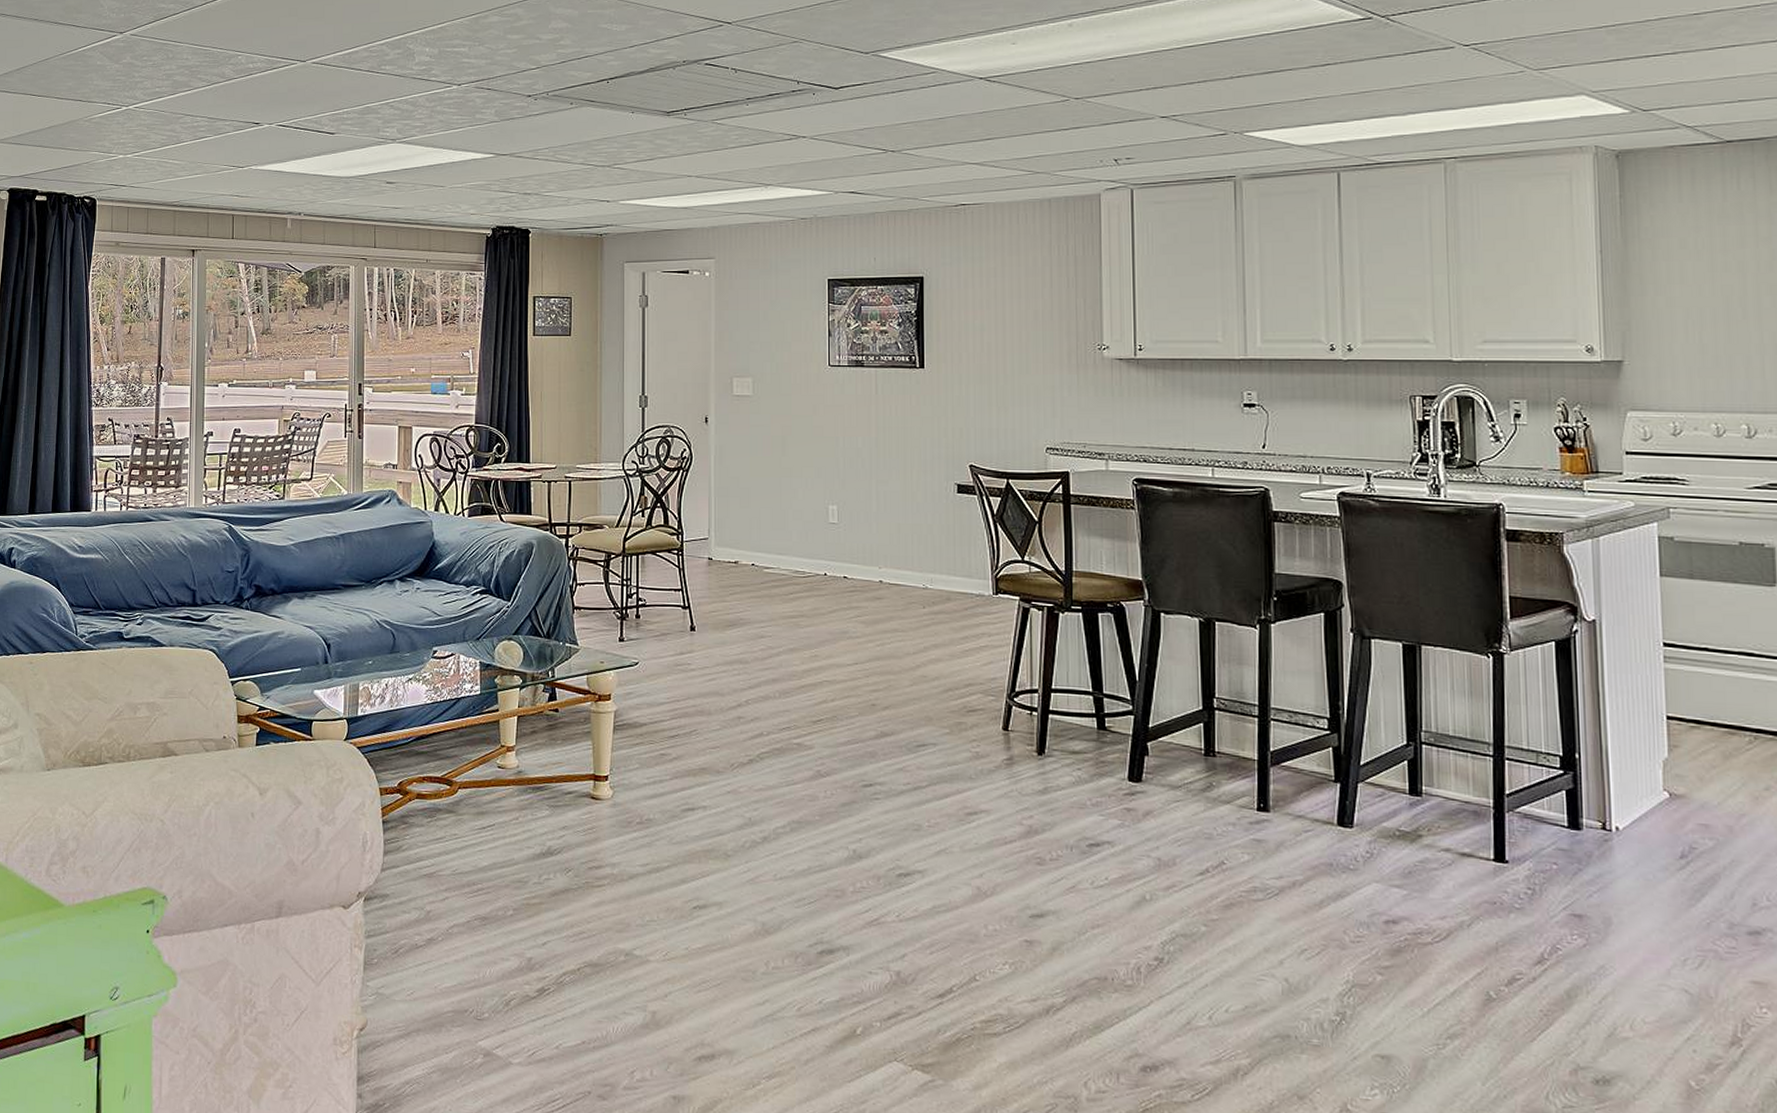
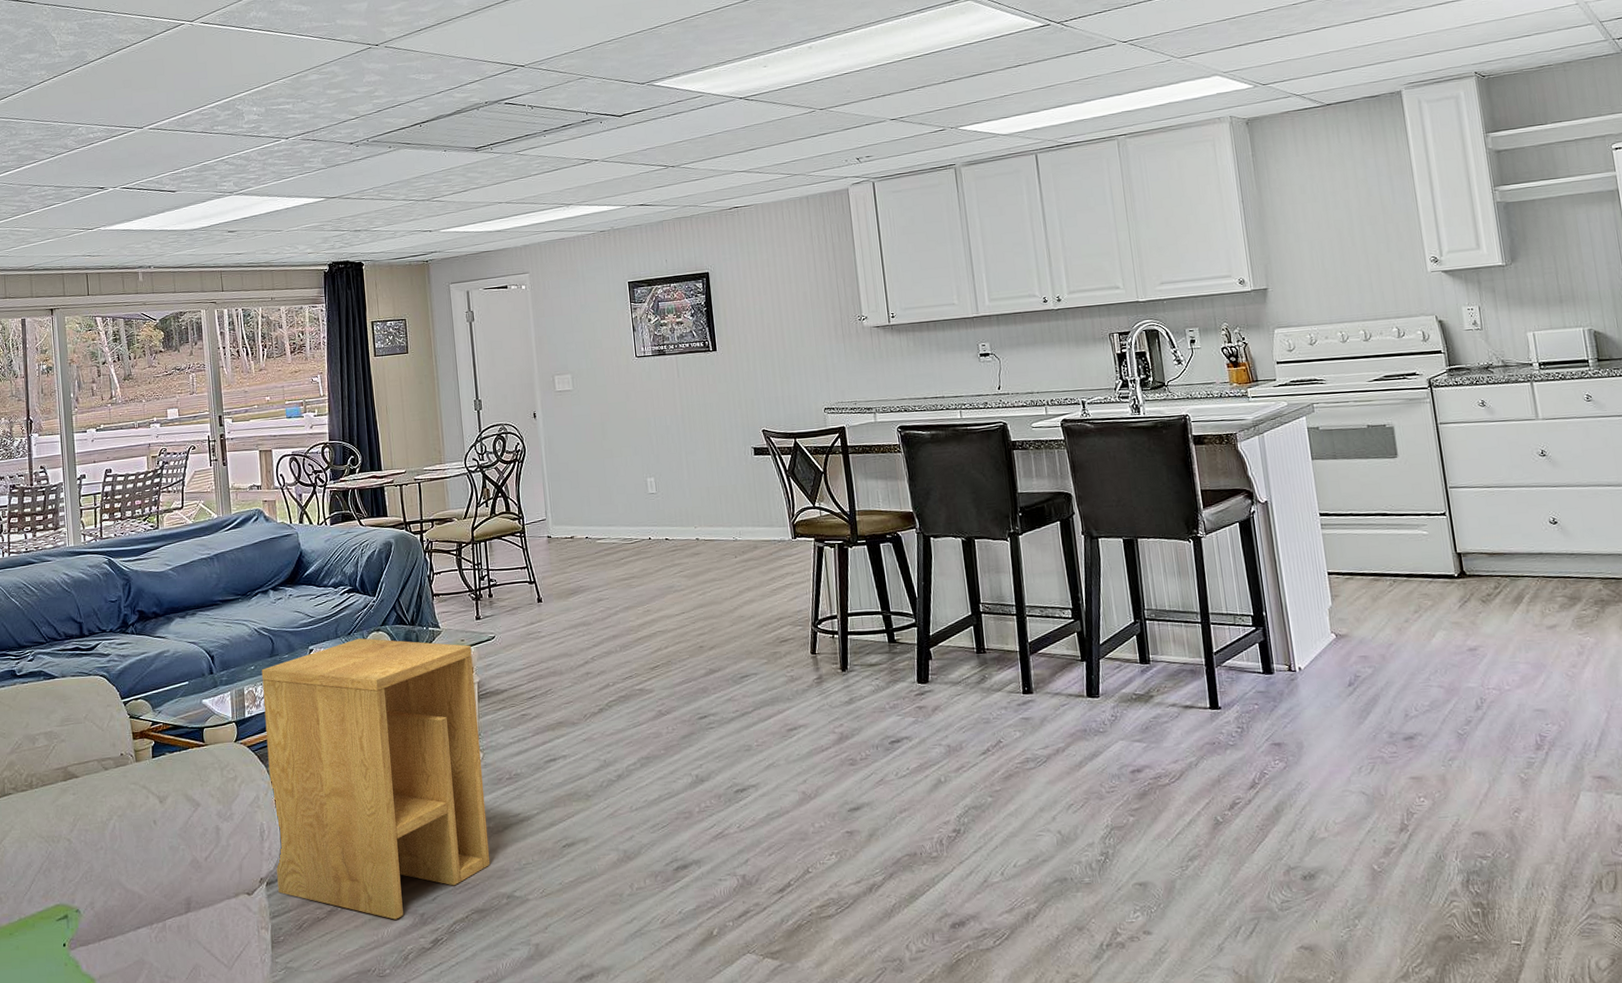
side table: none [376,645,611,960] -> present [261,638,491,920]

